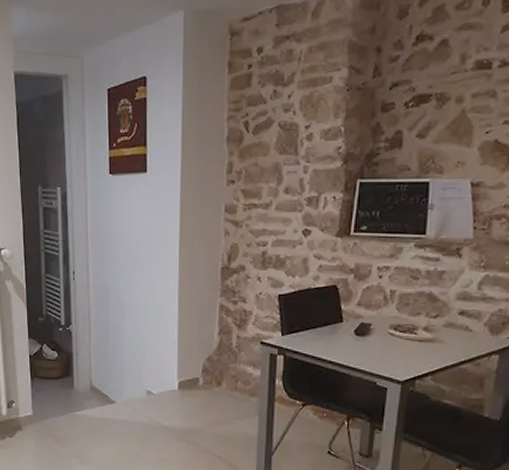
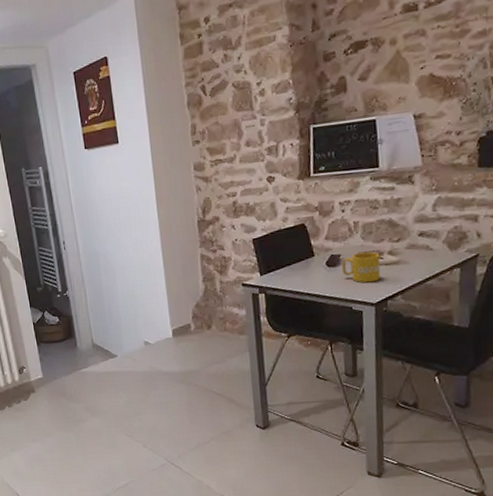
mug: none [371,324,414,358] -> present [342,251,381,283]

